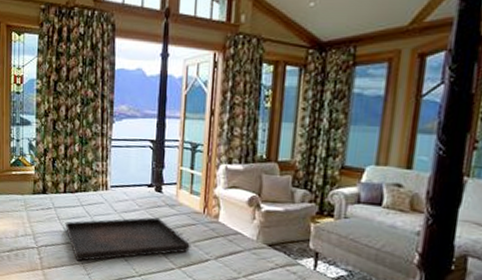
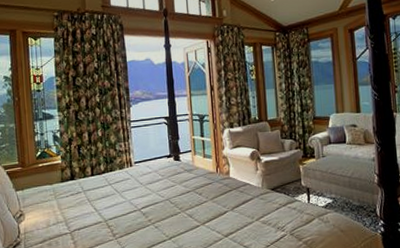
serving tray: present [65,217,191,262] -> none [95,183,211,238]

